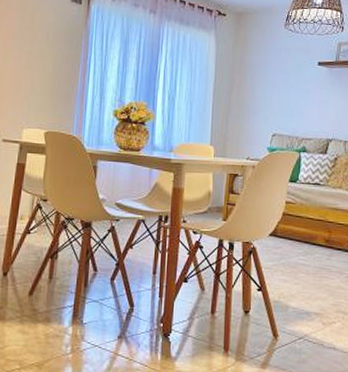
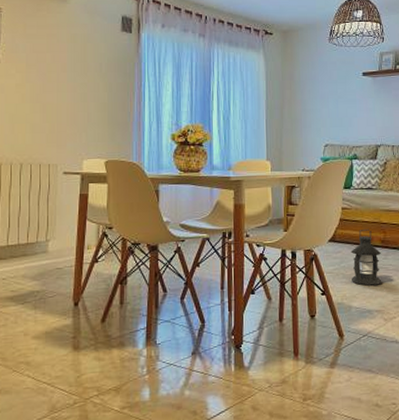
lantern: none [291,226,324,288] -> present [350,228,382,287]

